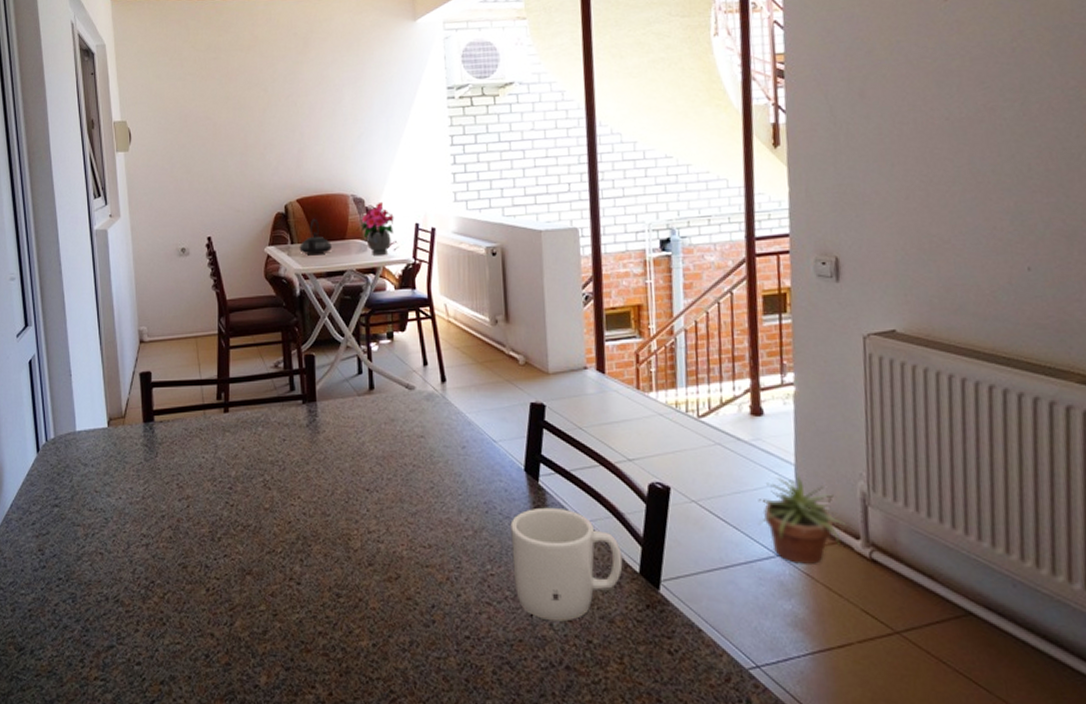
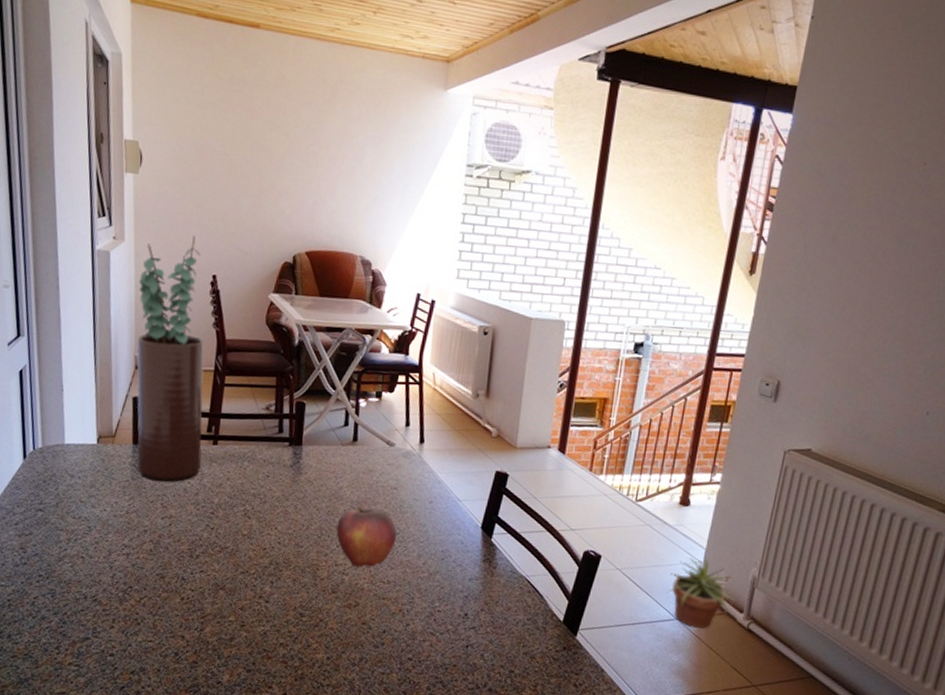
vase: none [136,202,213,460] -> present [137,236,205,482]
teapot: present [299,218,332,256] -> none [303,273,335,310]
potted flower: present [356,201,394,256] -> none [360,267,398,320]
fruit: none [364,461,431,532] -> present [336,506,397,567]
mug: present [510,507,623,622] -> none [457,560,552,654]

